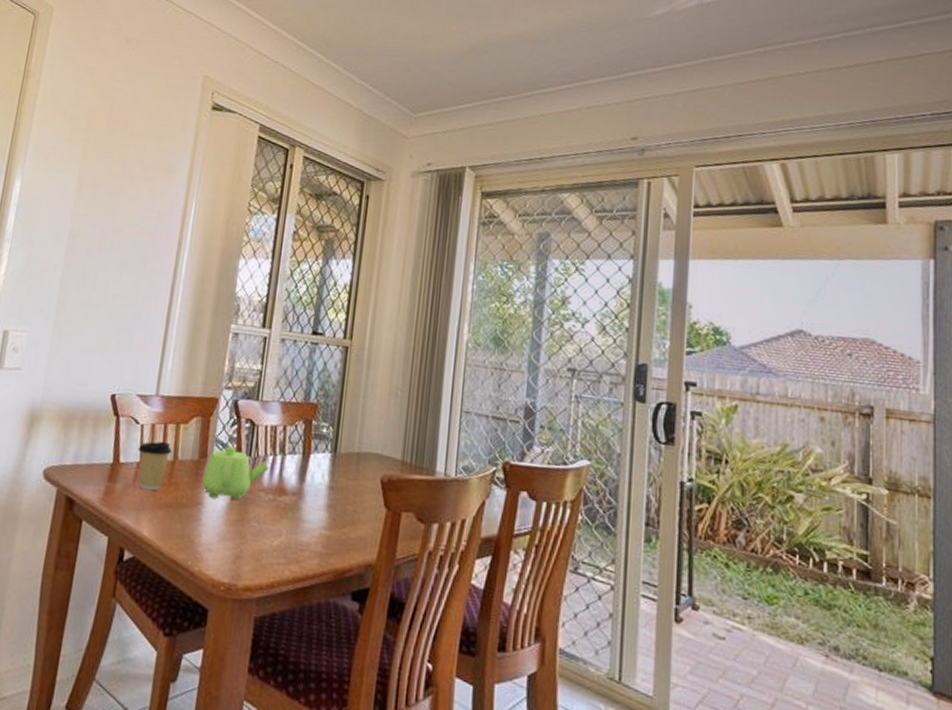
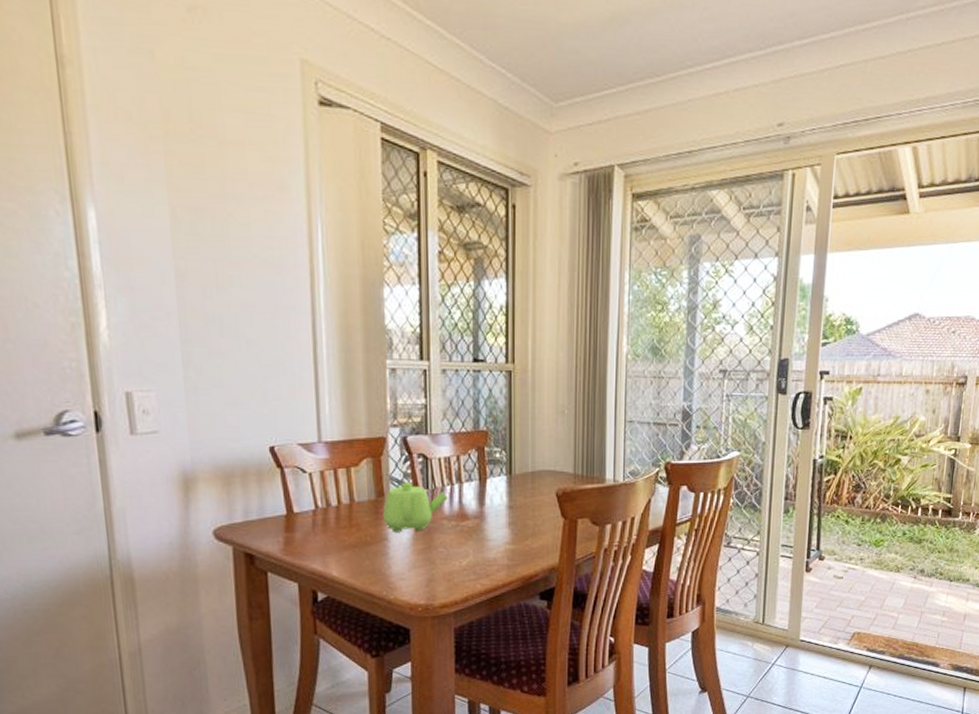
coffee cup: present [137,441,172,491] -> none [310,486,346,535]

